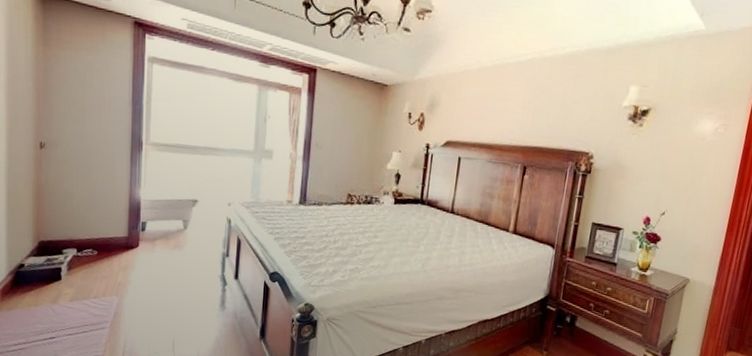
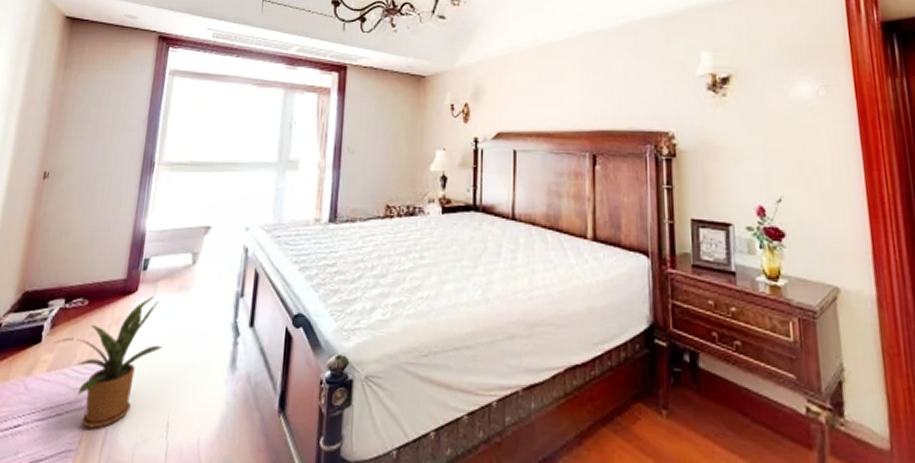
house plant: none [73,252,164,343] -> present [54,297,163,429]

